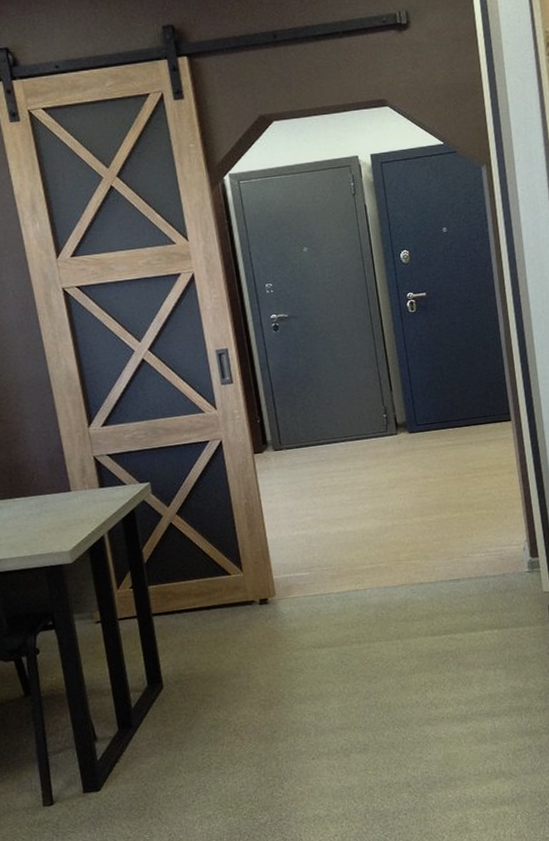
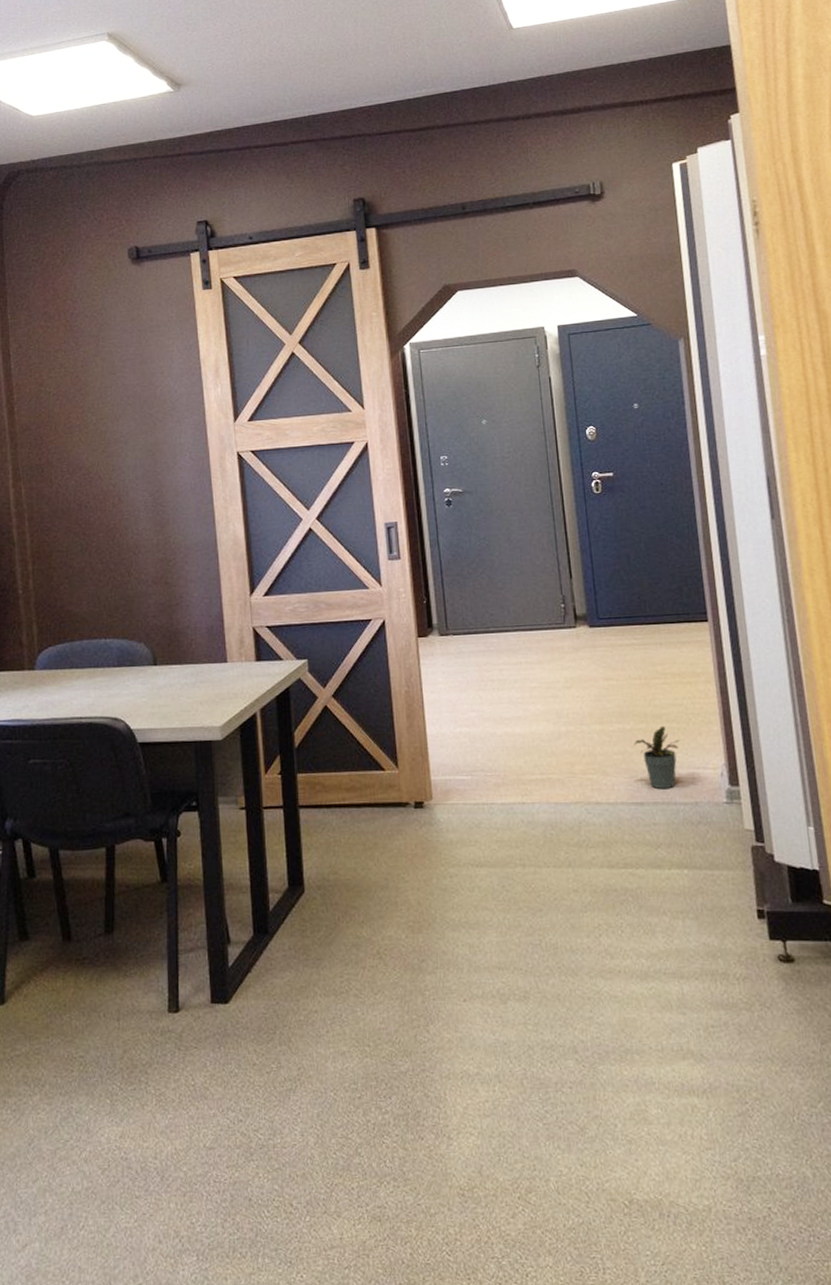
potted plant: none [450,513,489,567] -> present [634,725,680,790]

